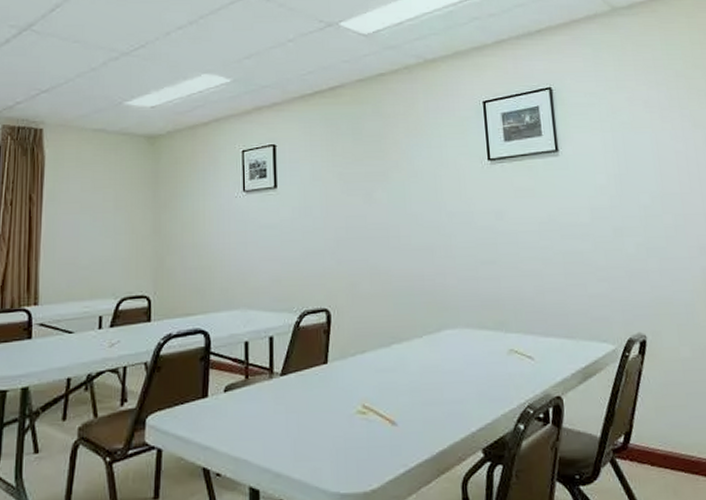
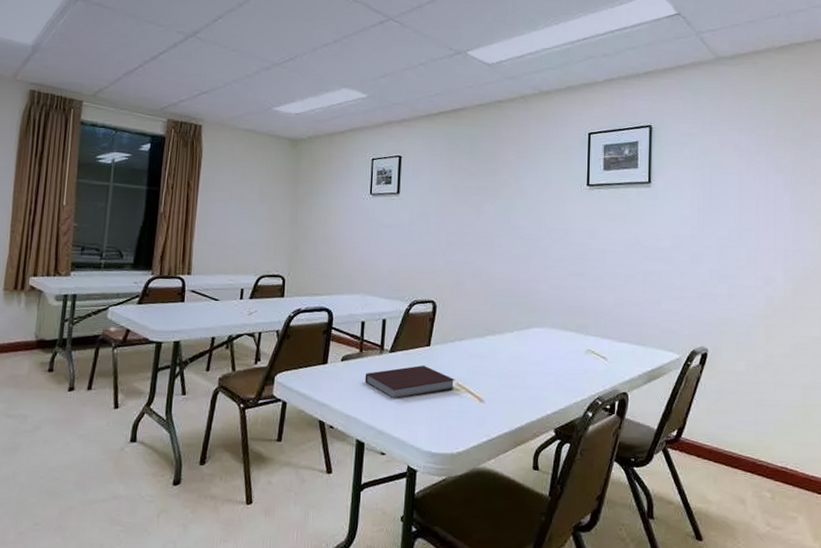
notebook: none [253,387,361,432] -> present [364,365,455,399]

